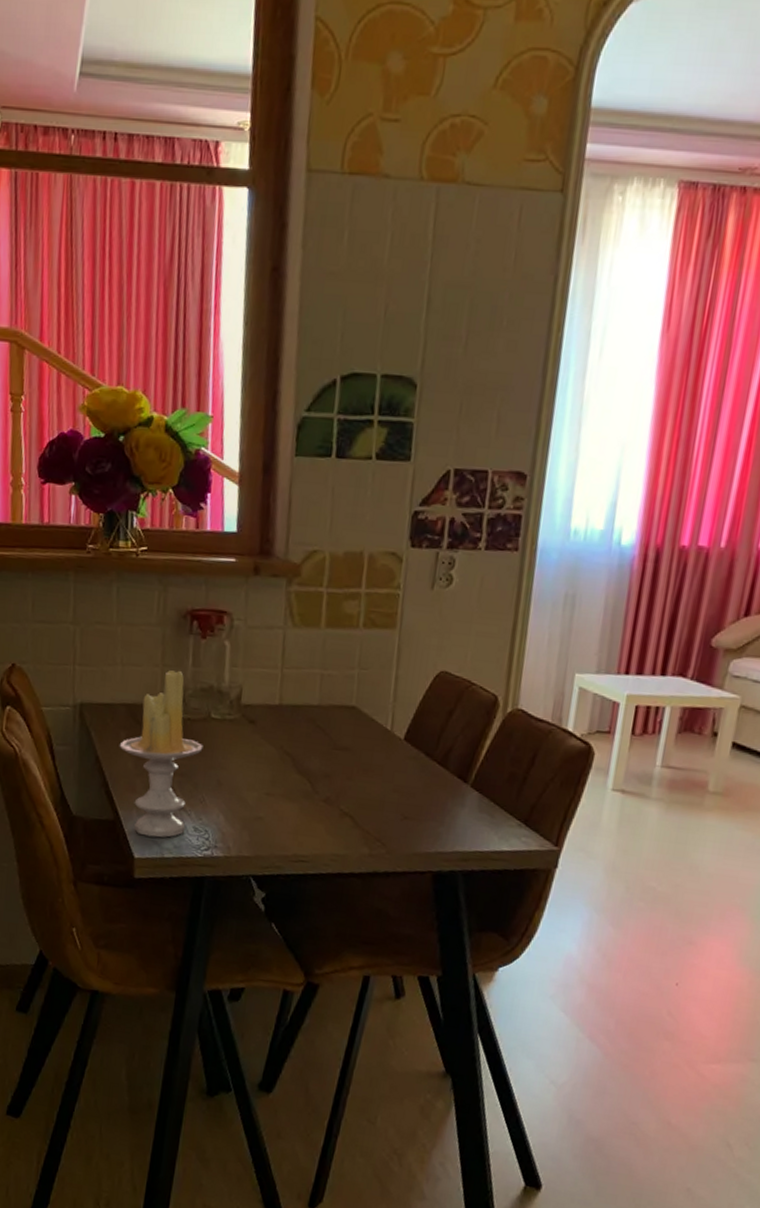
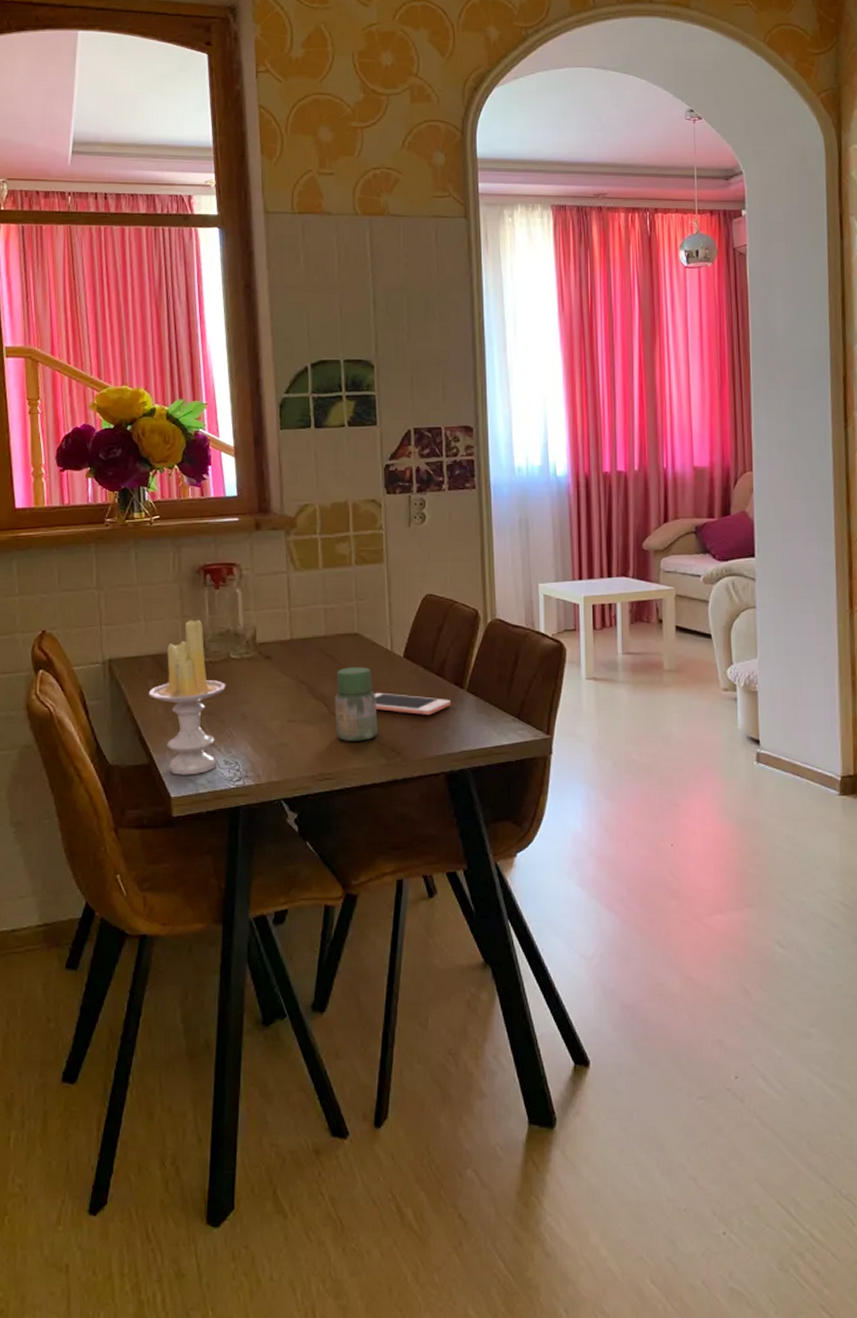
jar: none [317,743,368,826] -> present [335,667,378,741]
cell phone: none [364,775,451,808] -> present [375,692,451,716]

